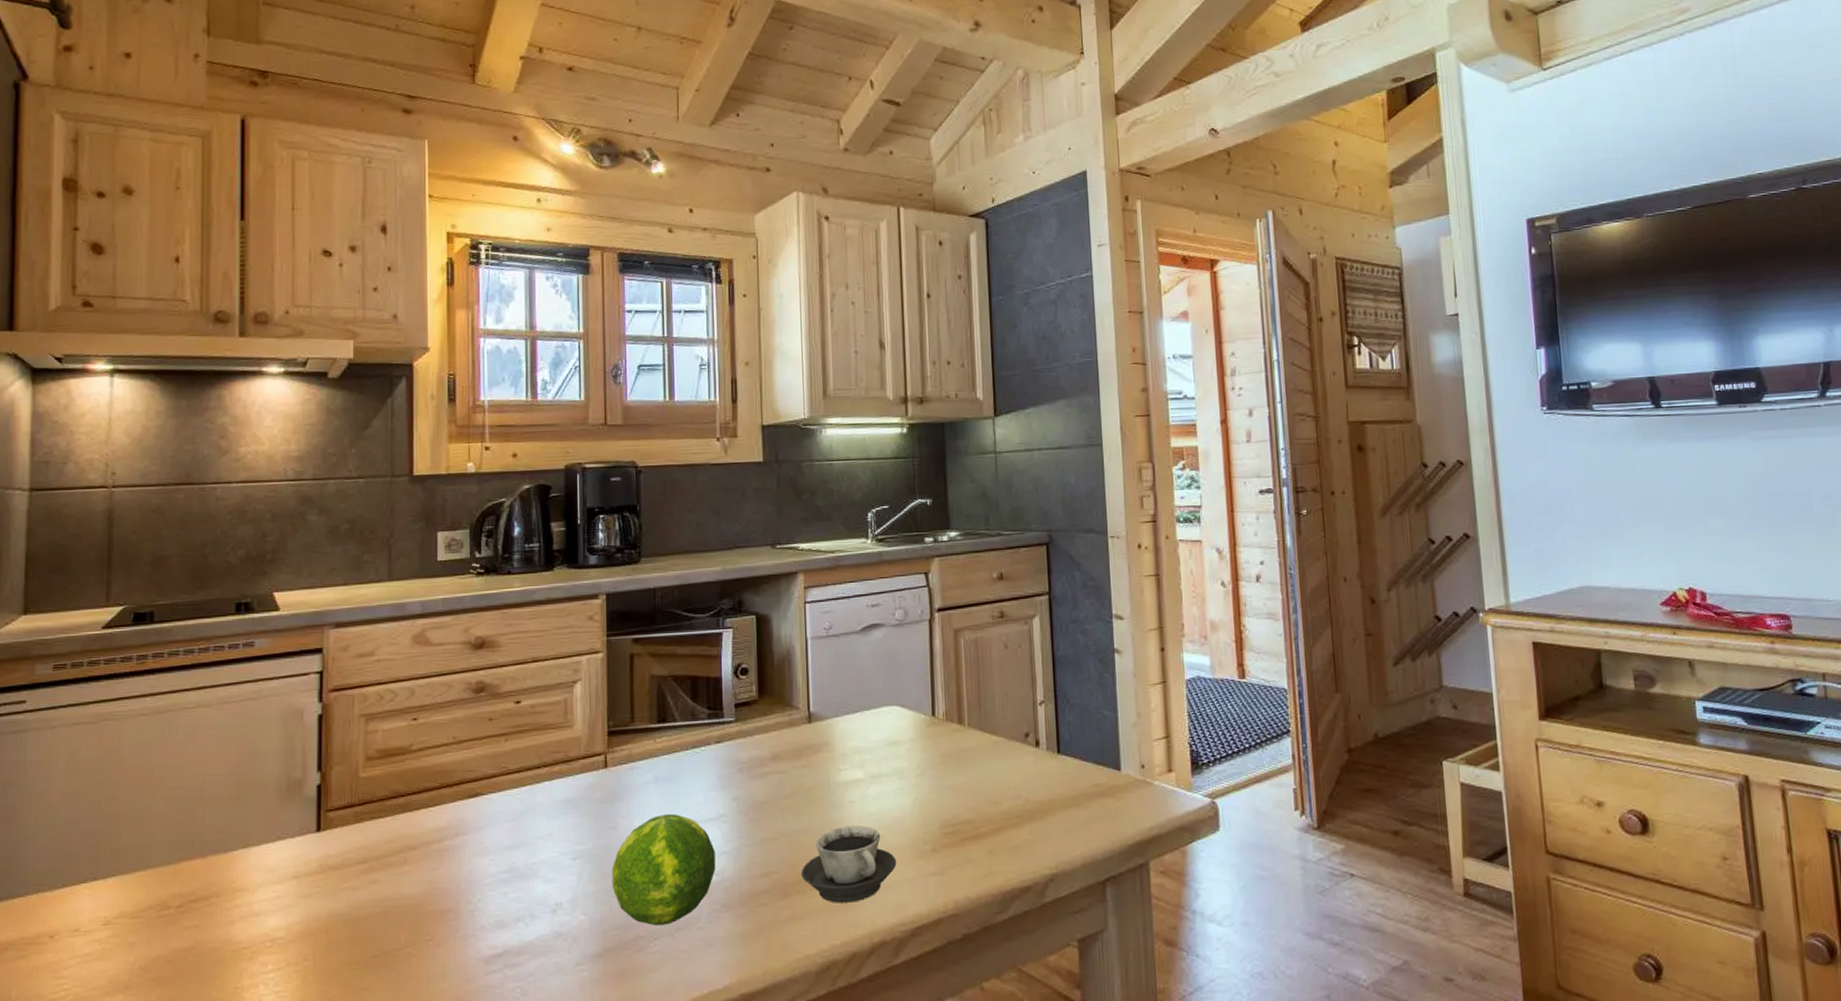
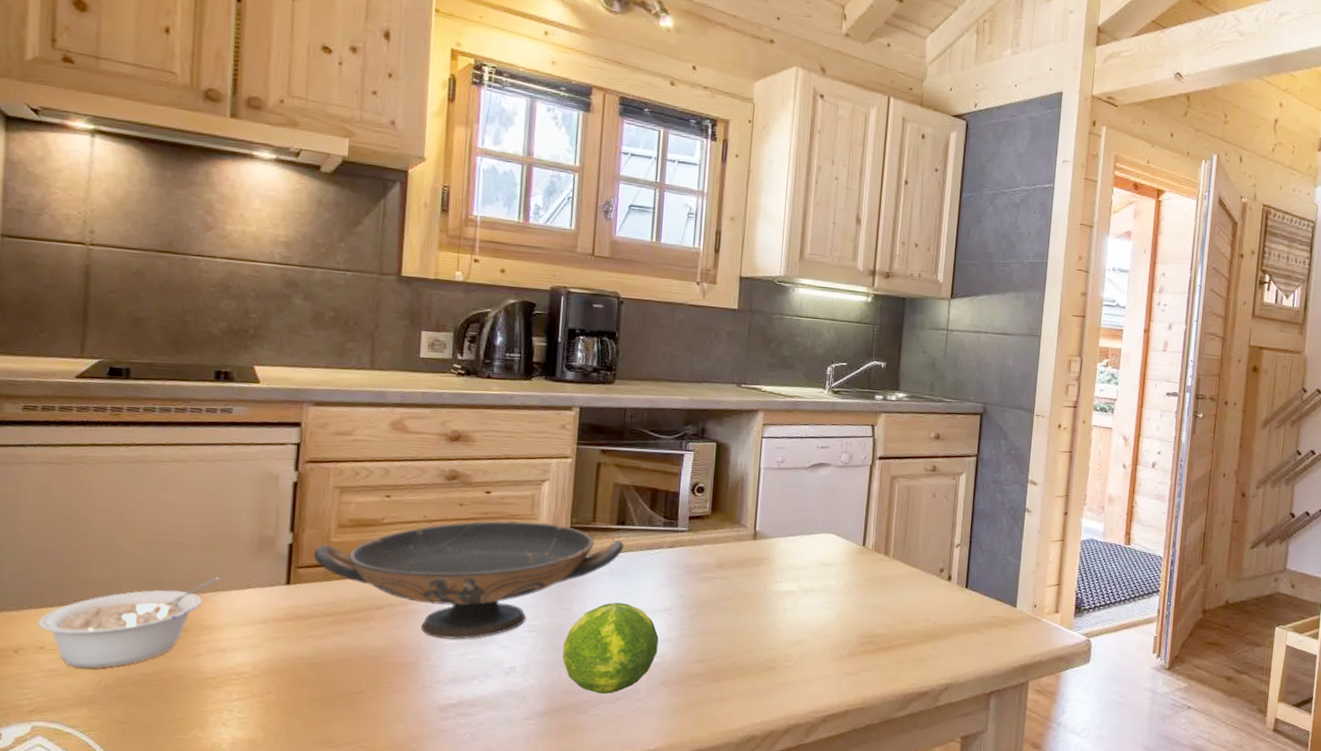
legume: none [72,831,250,950] -> present [38,577,220,669]
decorative bowl: none [343,730,667,877] -> present [313,520,624,639]
cup: present [802,825,897,903] -> none [733,628,817,691]

